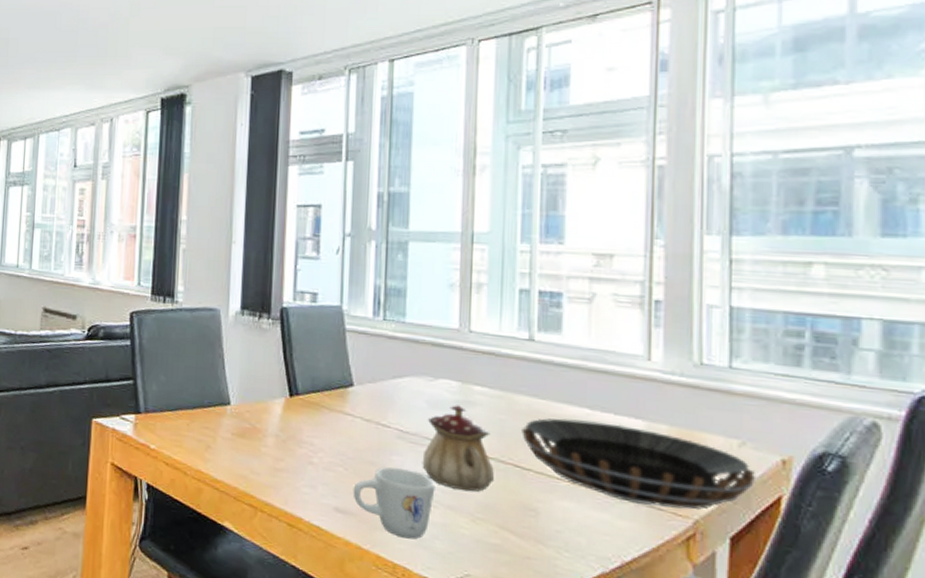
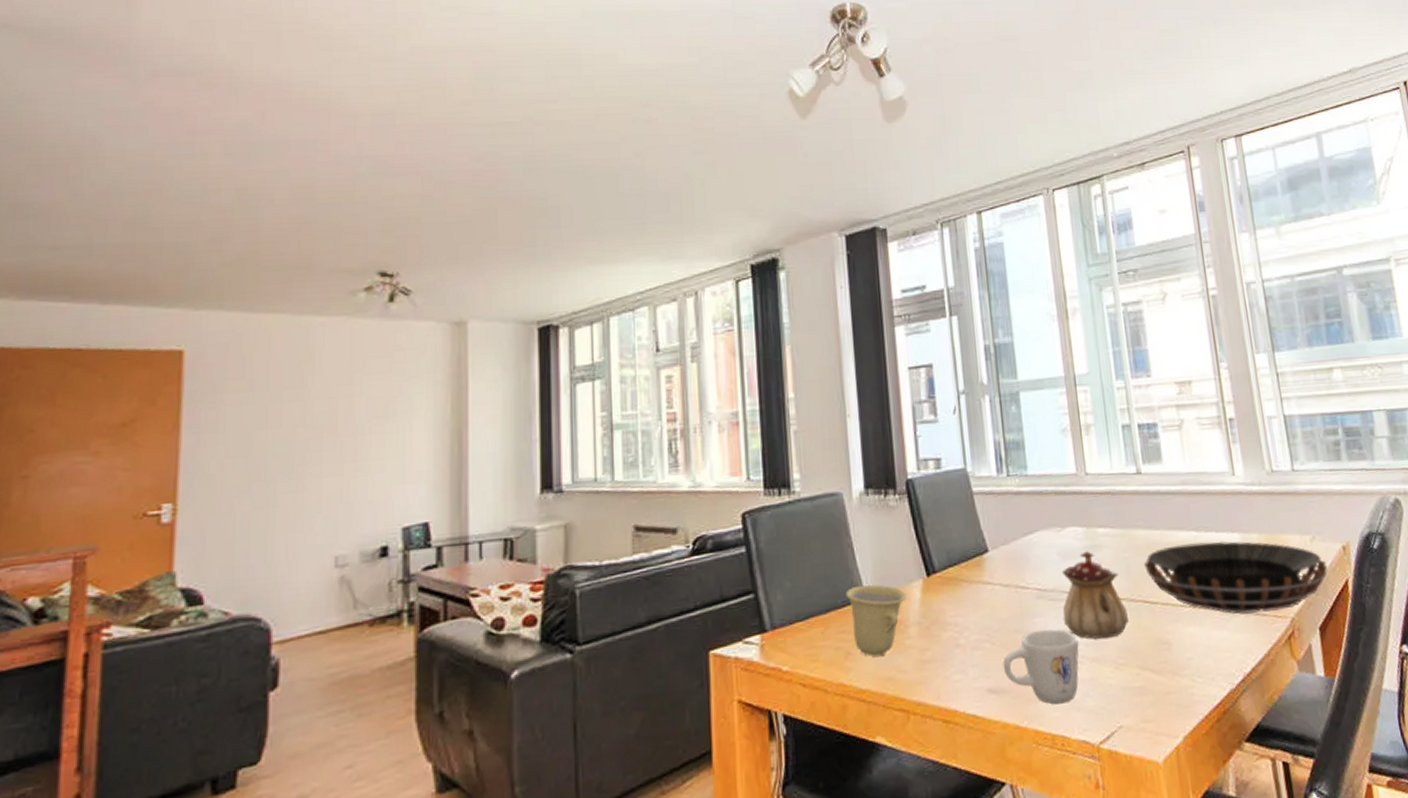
cup: none [212,392,268,455] -> present [845,584,907,657]

